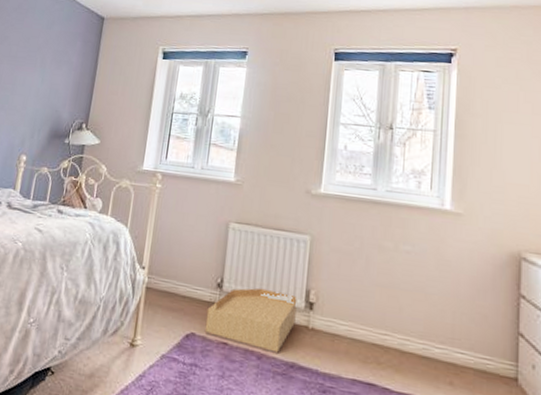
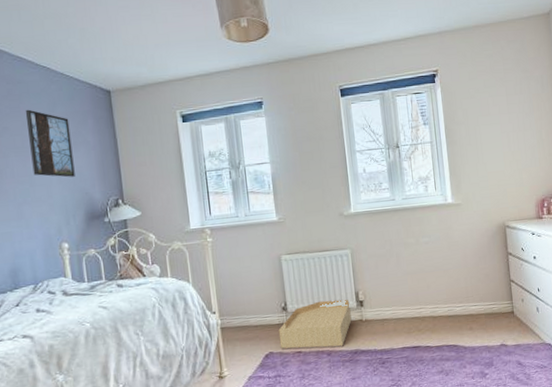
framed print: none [17,23,61,93] -> present [25,109,75,178]

